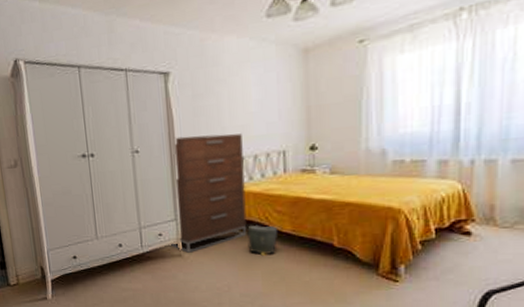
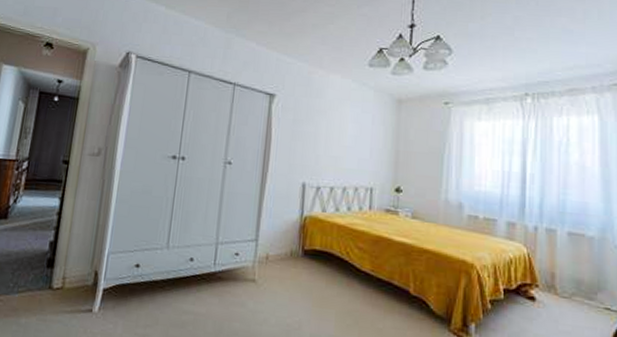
dresser: present [168,134,247,253] -> none [243,156,334,279]
bag: present [246,224,278,256] -> none [325,258,358,294]

